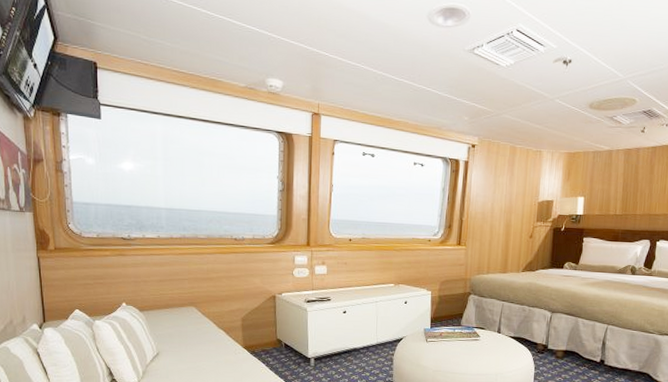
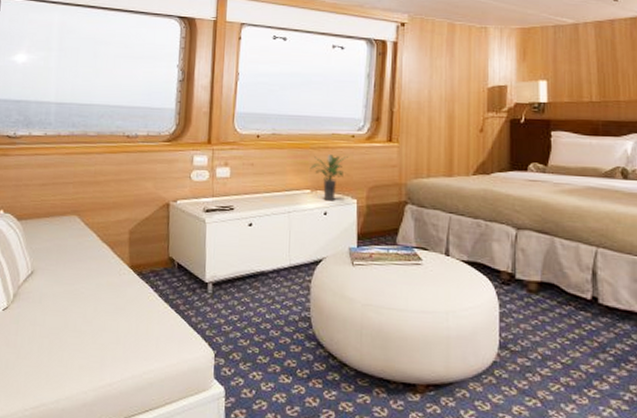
potted plant: none [394,255,425,293] -> present [310,154,348,201]

